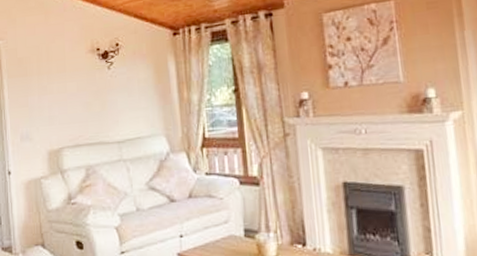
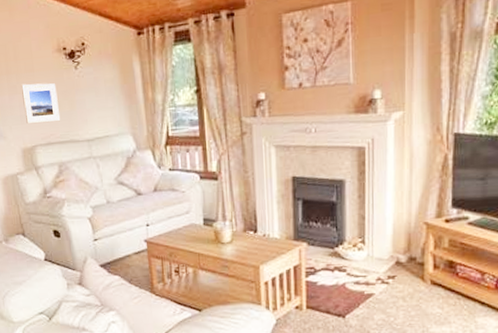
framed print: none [52,83,91,124] -> present [21,83,61,123]

